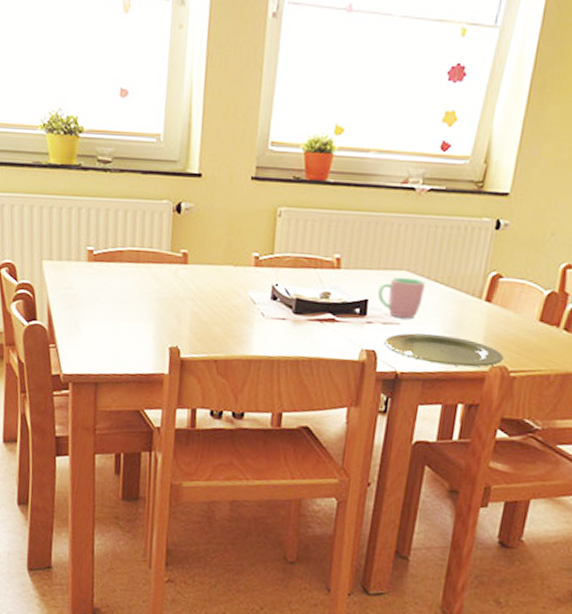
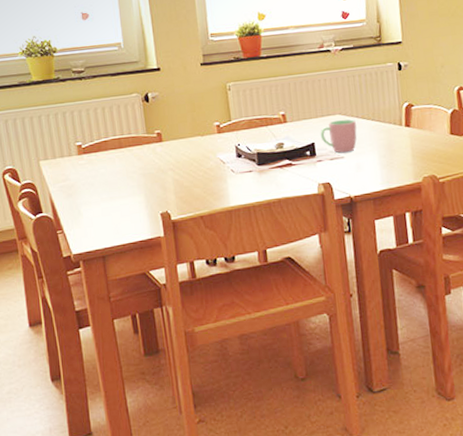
plate: present [385,333,504,367] -> none [335,159,432,184]

